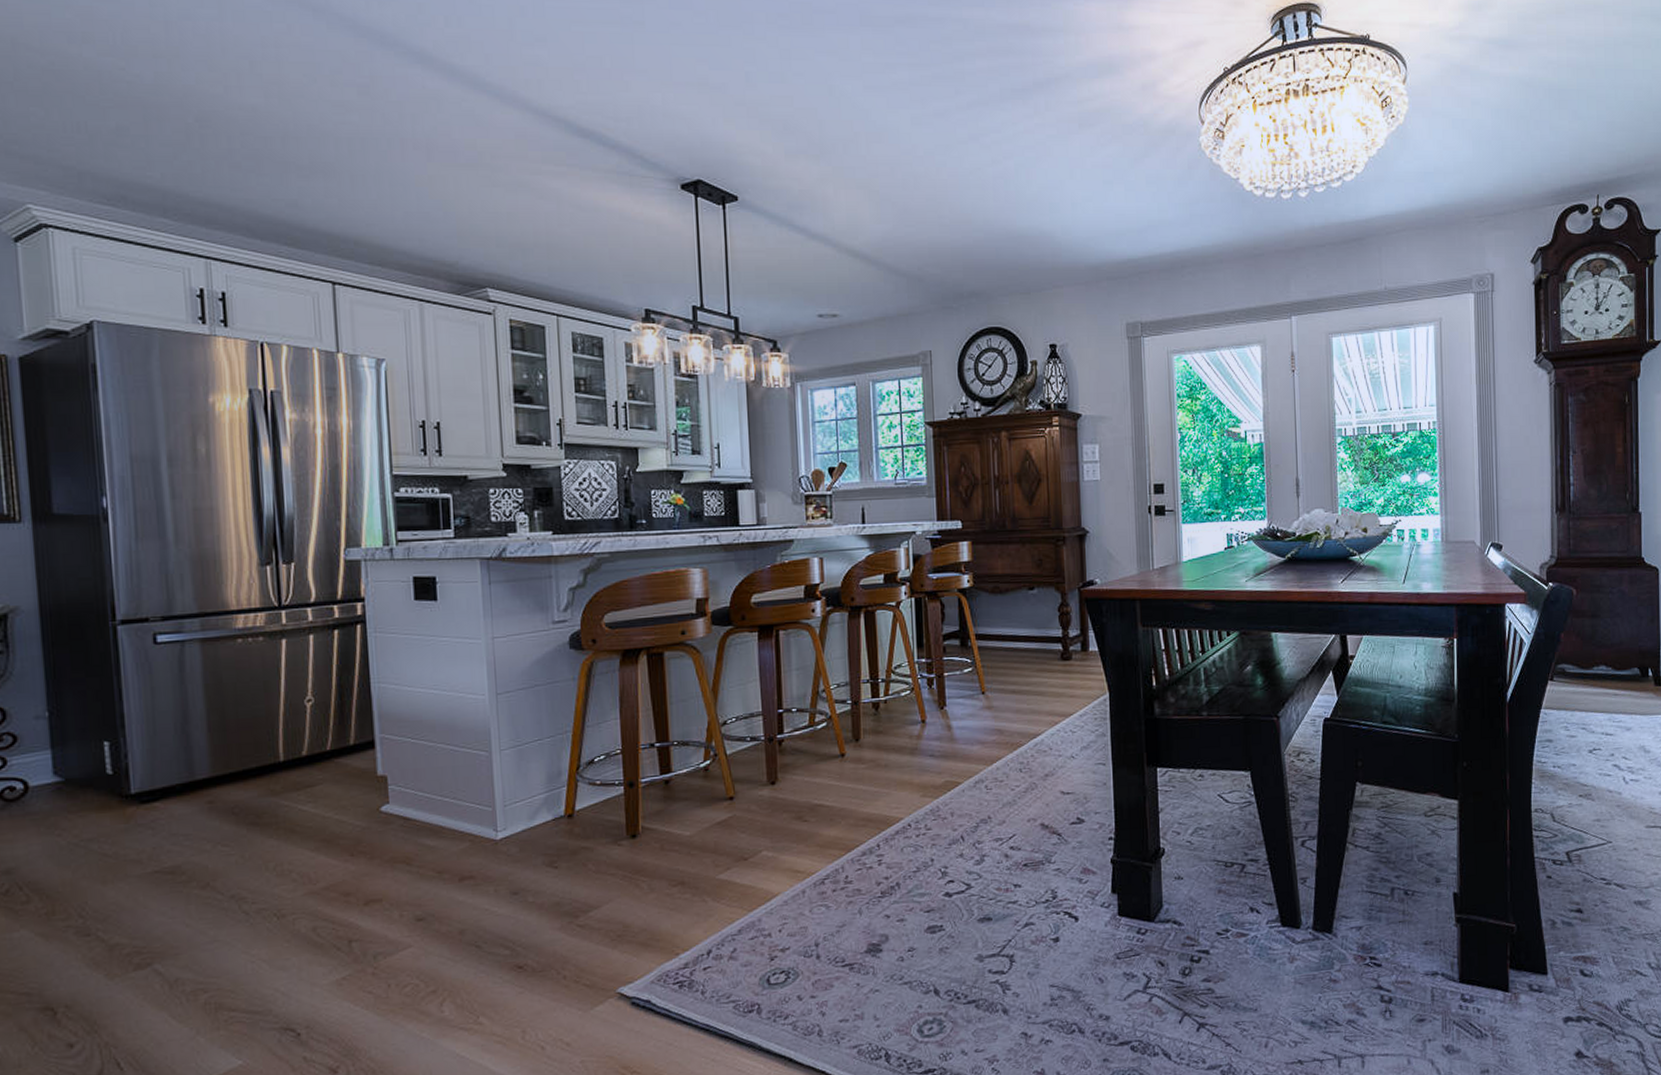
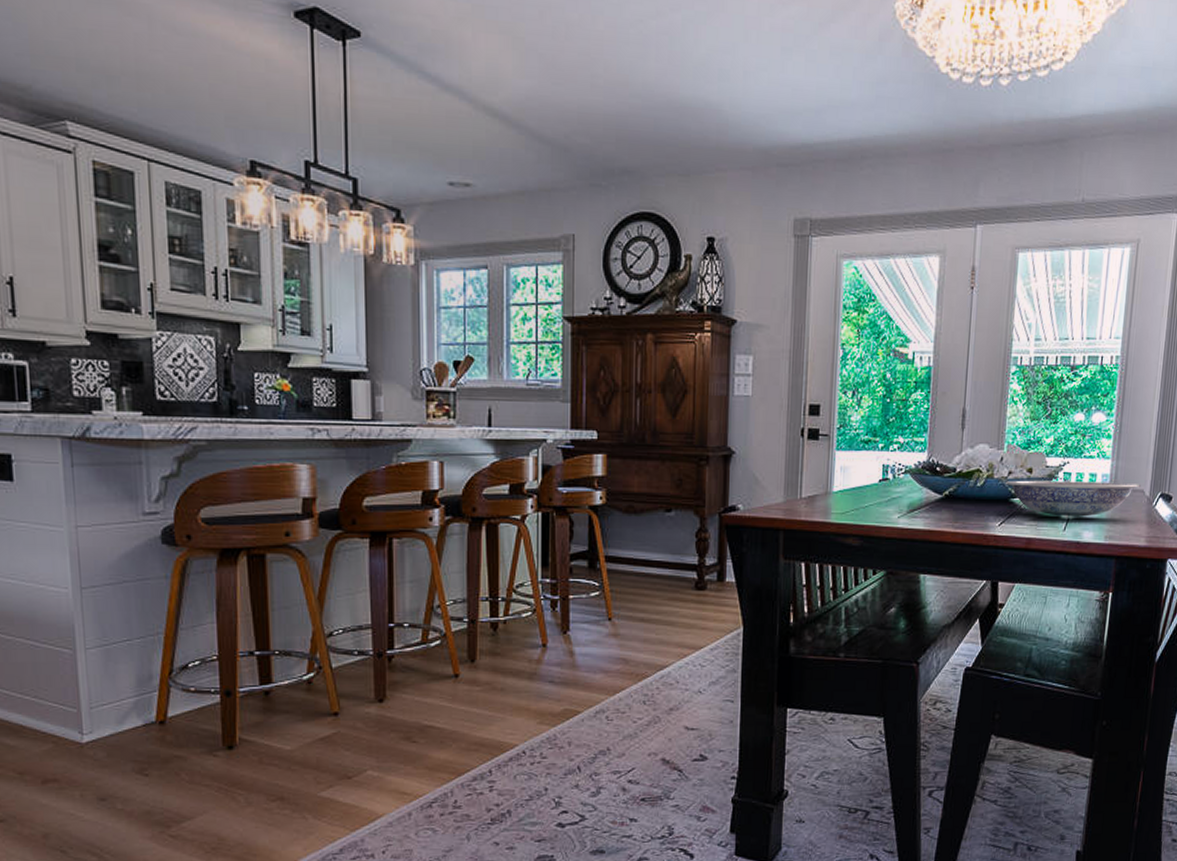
bowl: none [1344,535,1471,572] -> present [1006,480,1141,518]

